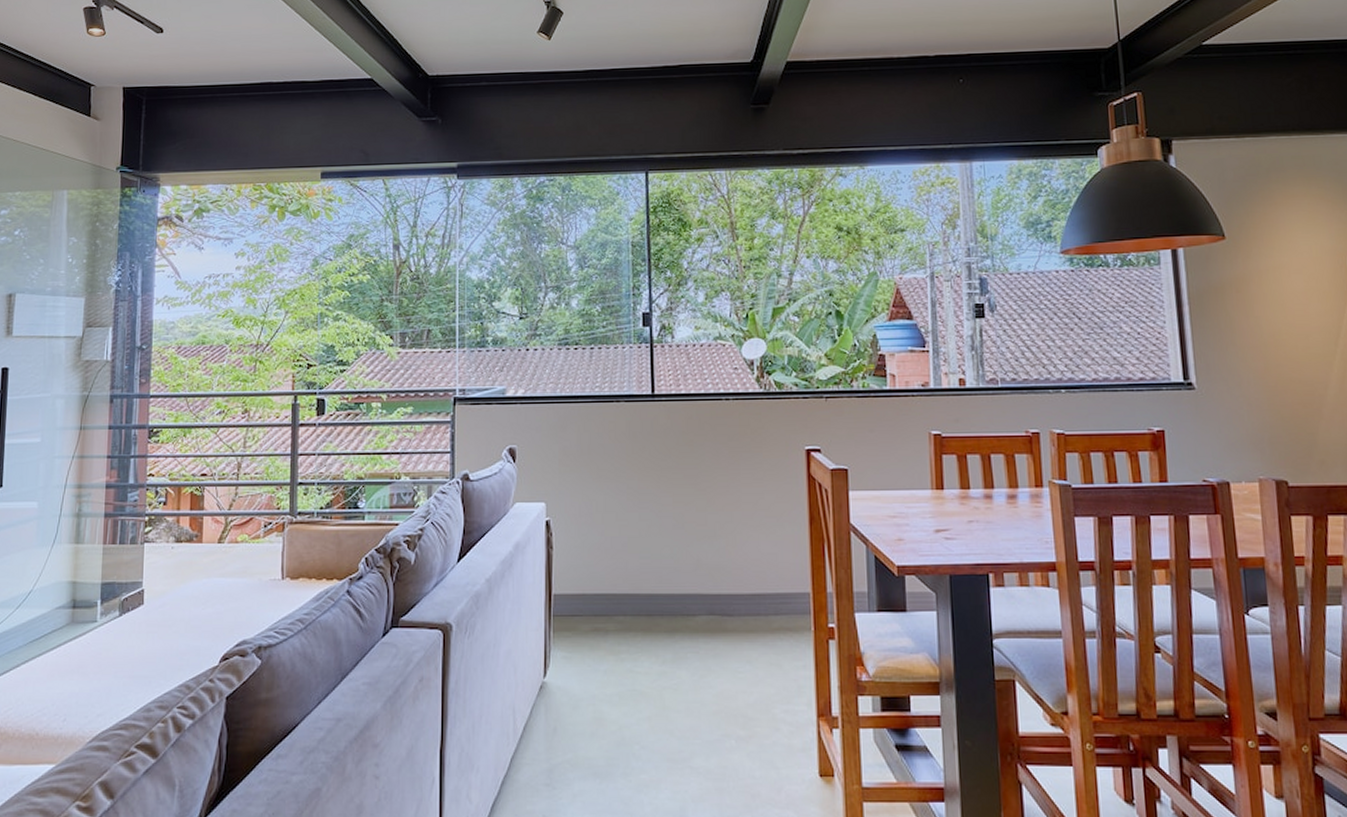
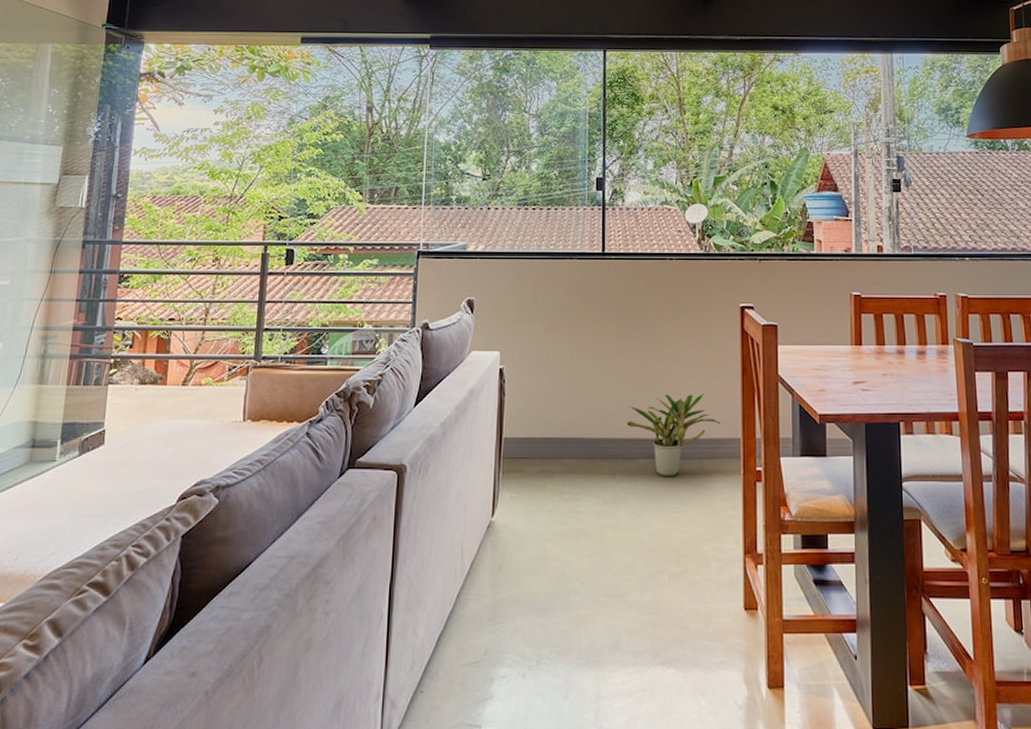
potted plant: none [684,543,787,635] -> present [626,392,720,477]

